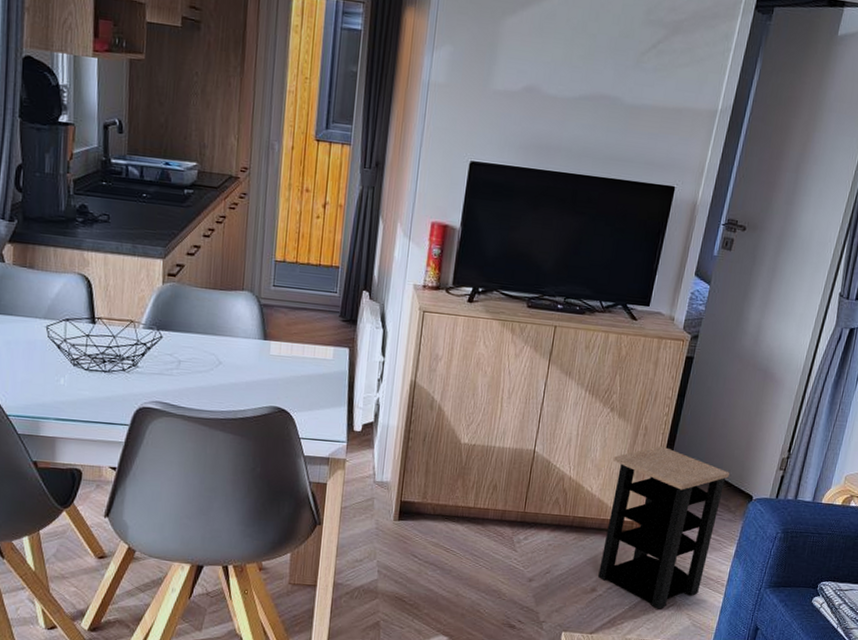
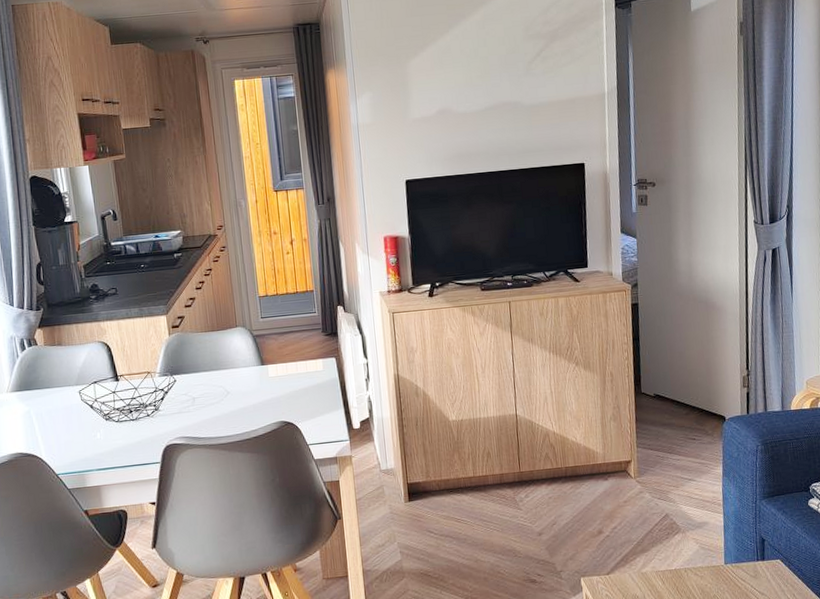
side table: present [598,445,729,609] -> none [589,387,699,539]

